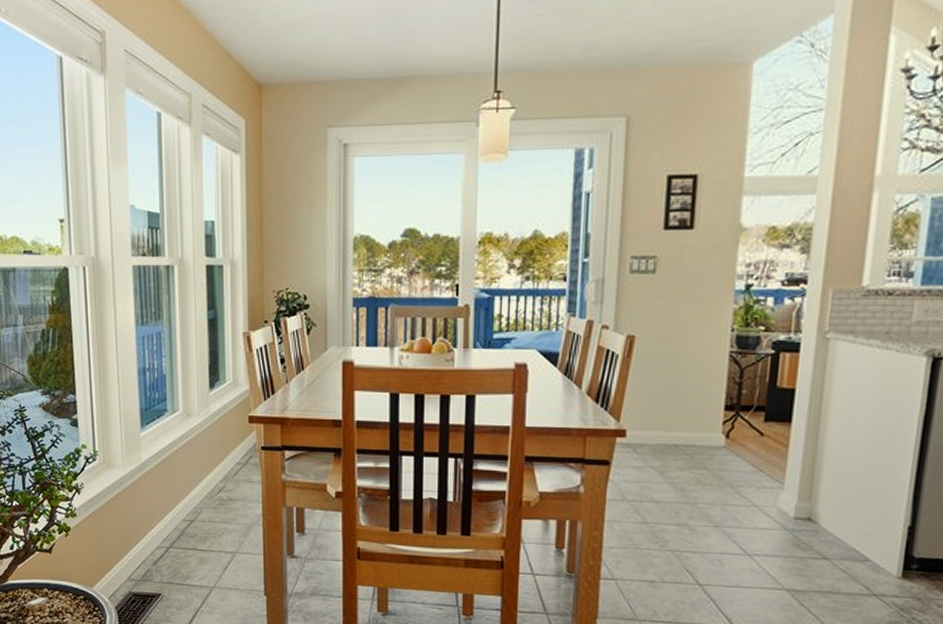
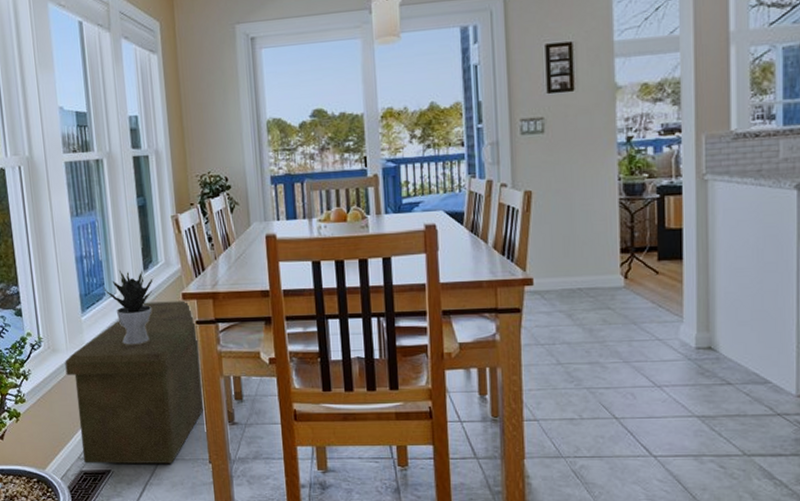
storage bench: none [120,422,265,592] -> present [65,300,206,464]
potted plant: none [166,386,219,466] -> present [103,270,153,345]

